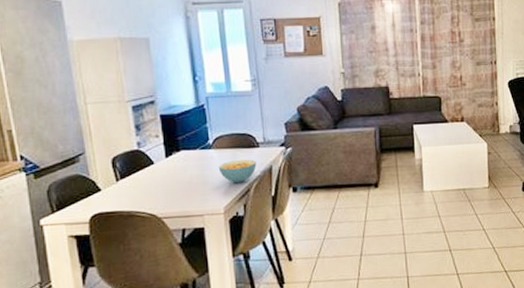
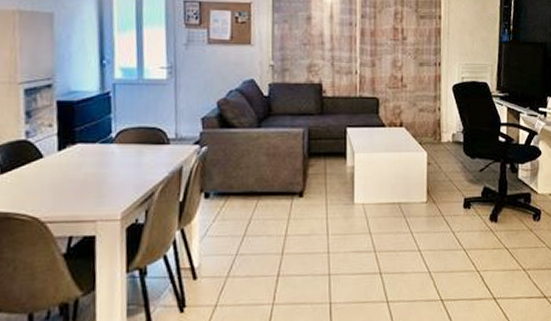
cereal bowl: present [218,159,257,184] -> none [119,157,165,185]

